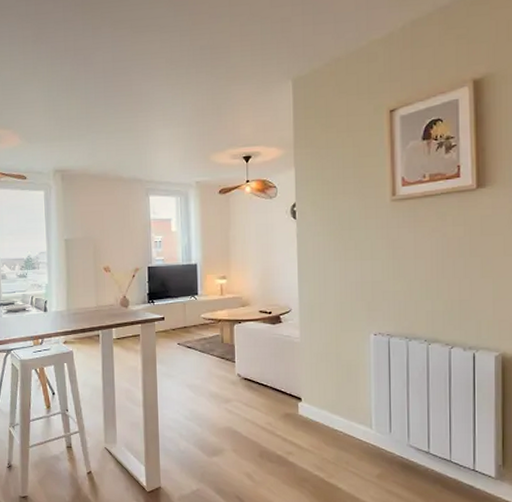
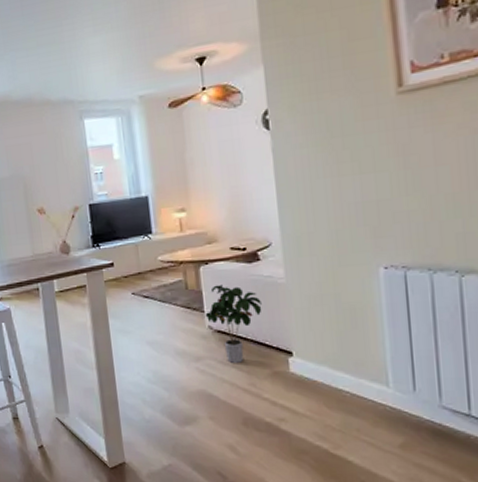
potted plant: none [236,340,281,406] -> present [205,284,262,364]

